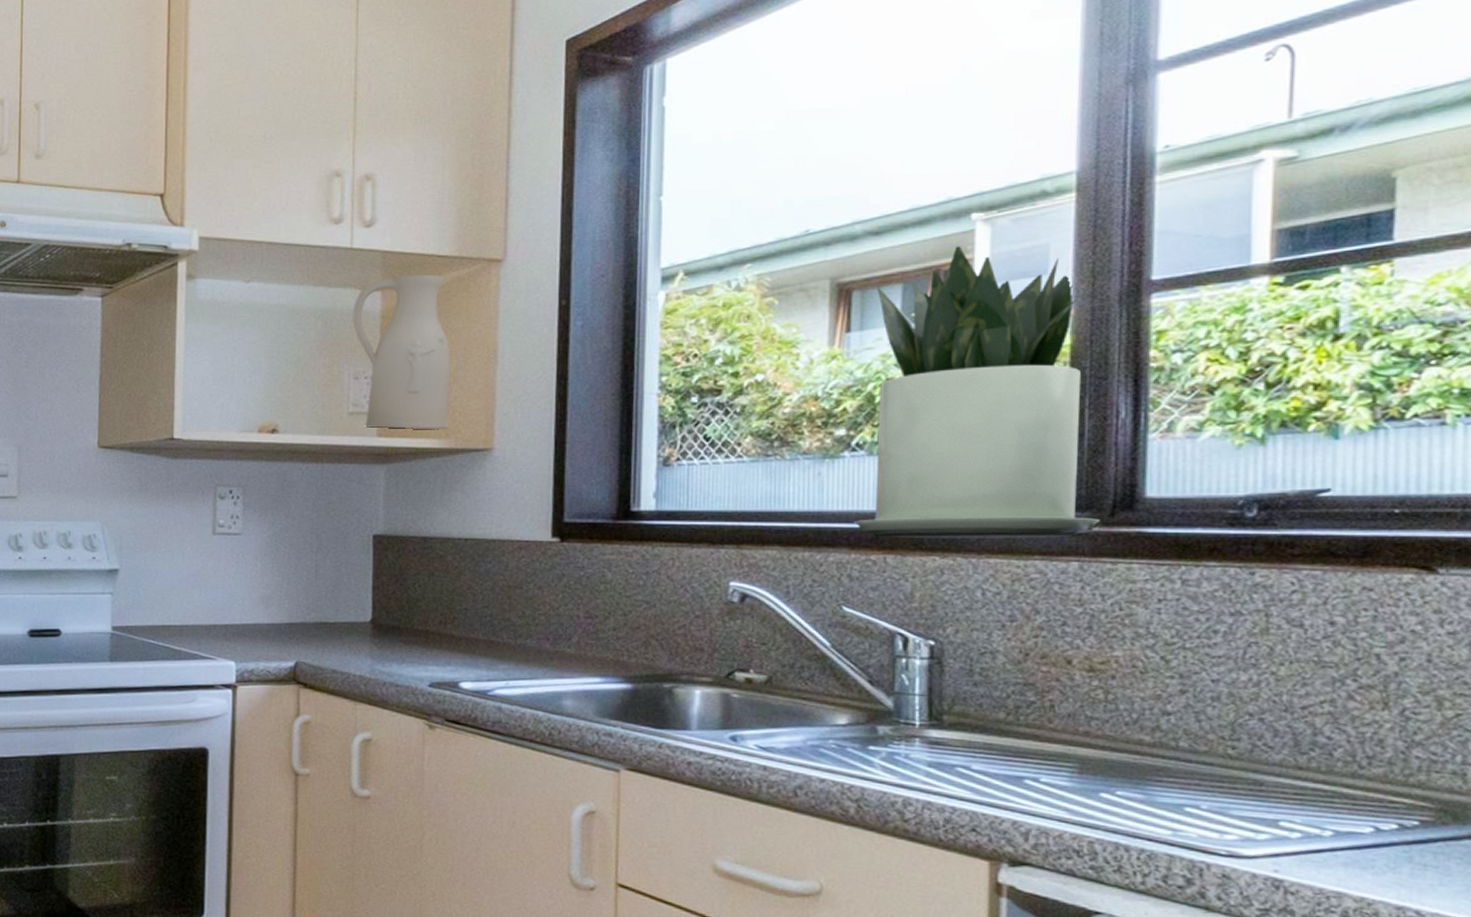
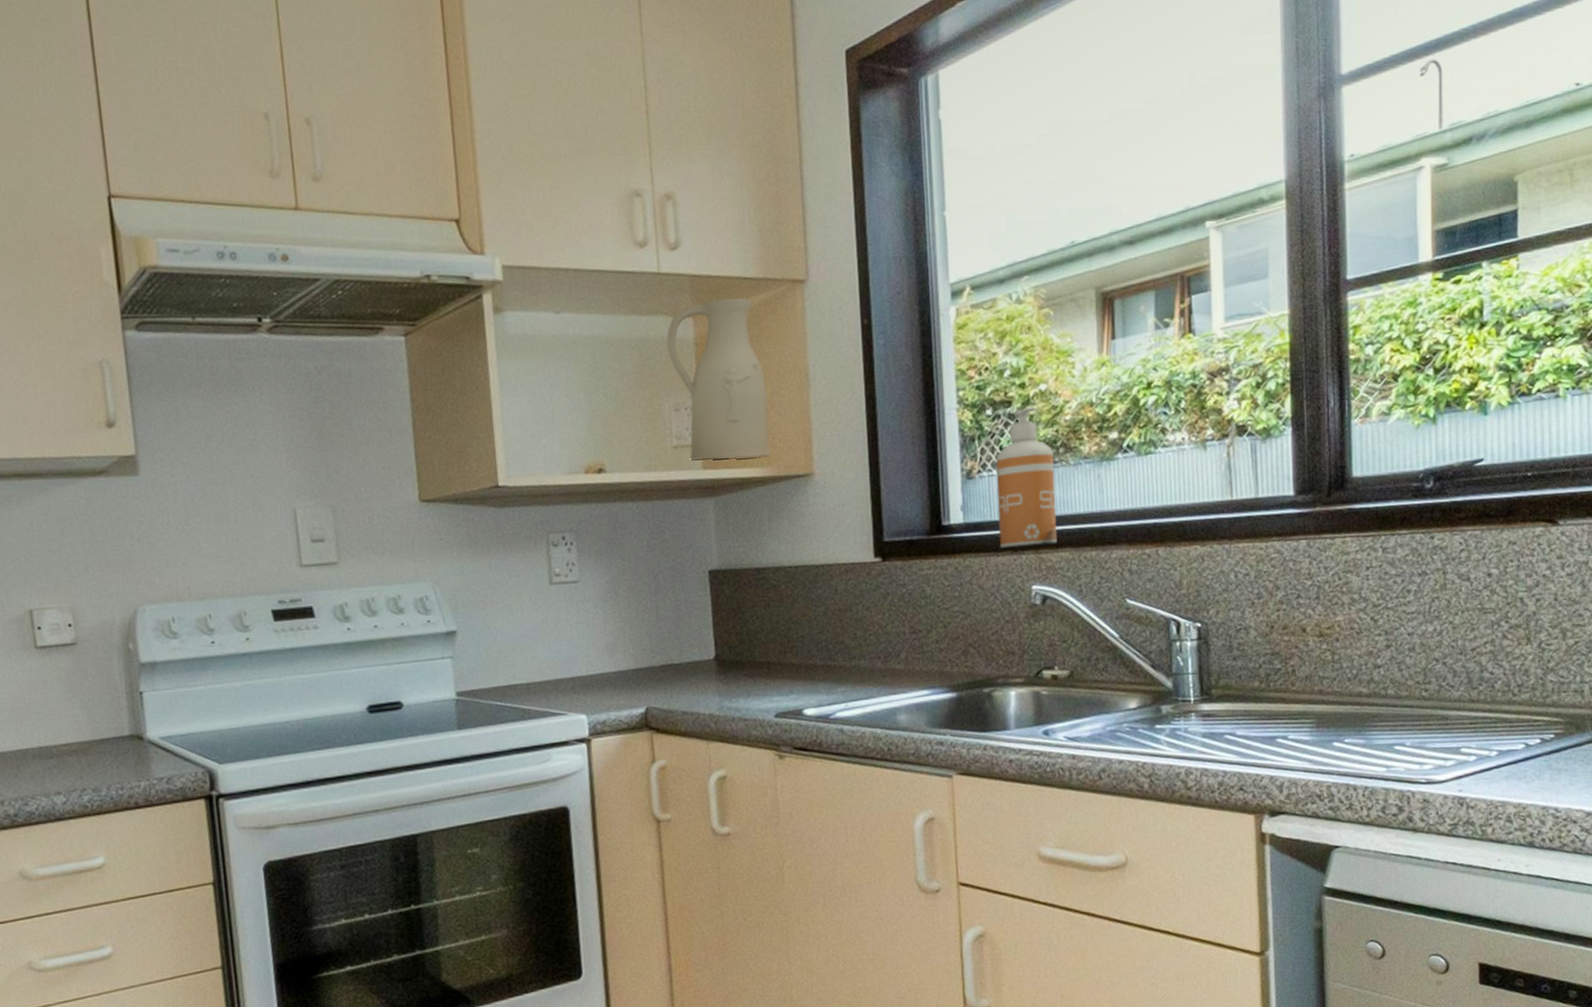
soap dispenser: none [695,397,767,542] -> present [995,407,1058,550]
planter: present [854,246,1101,539] -> none [1130,253,1321,532]

